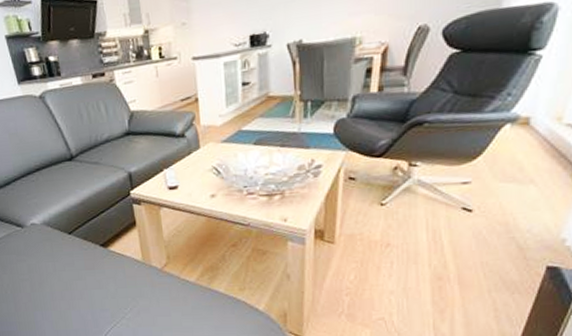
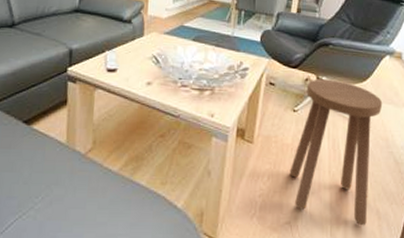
stool: none [380,163,501,318] -> present [289,79,383,226]

